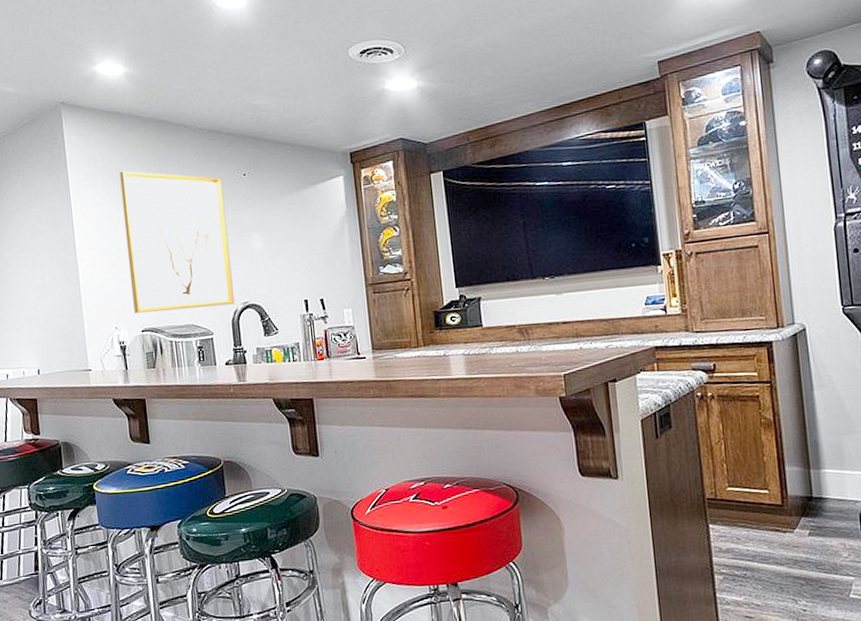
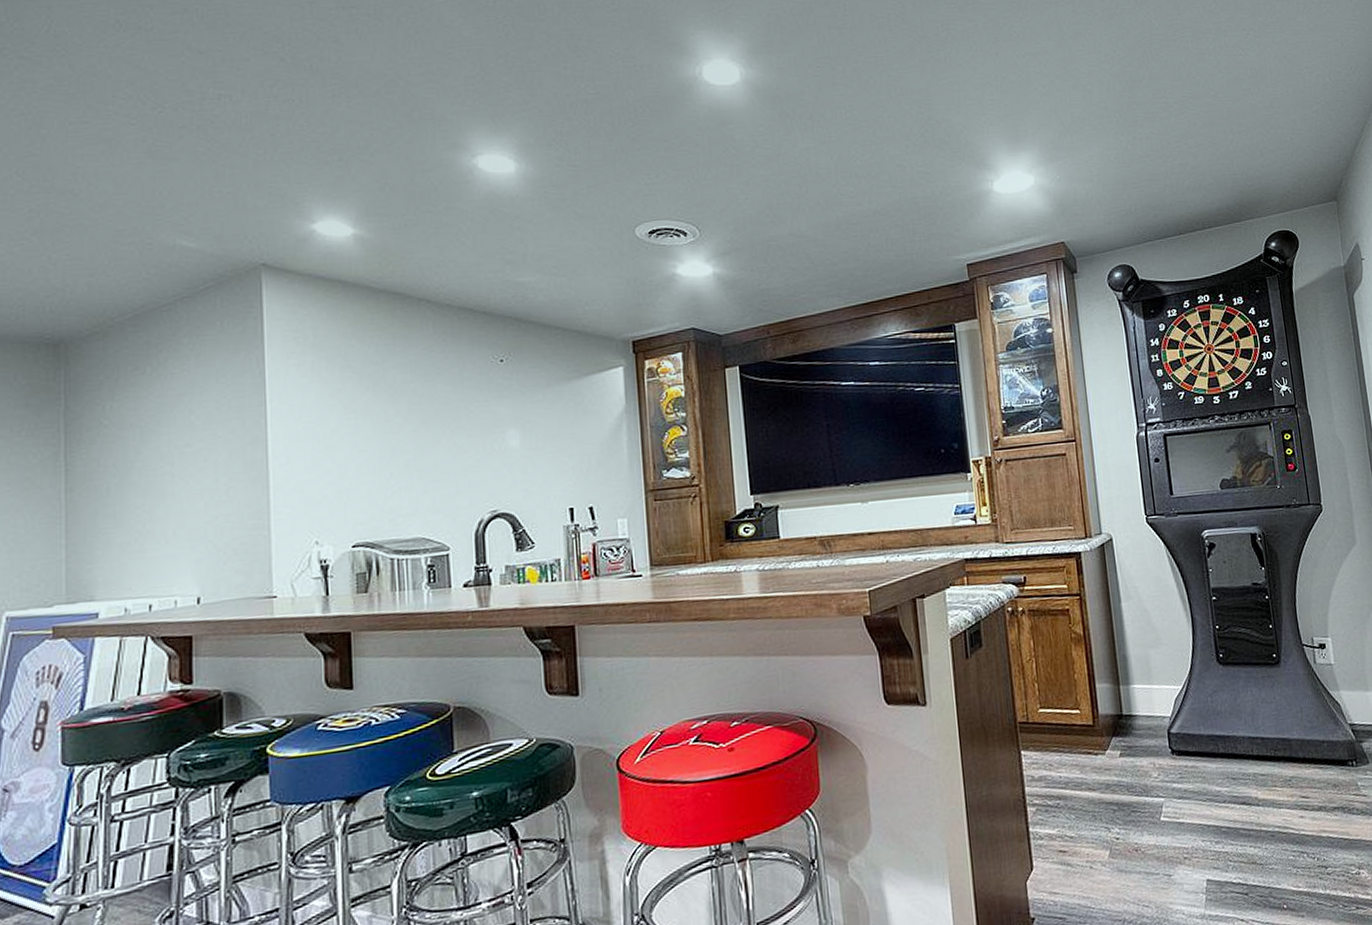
wall art: present [119,170,235,313] -> none [336,349,480,524]

